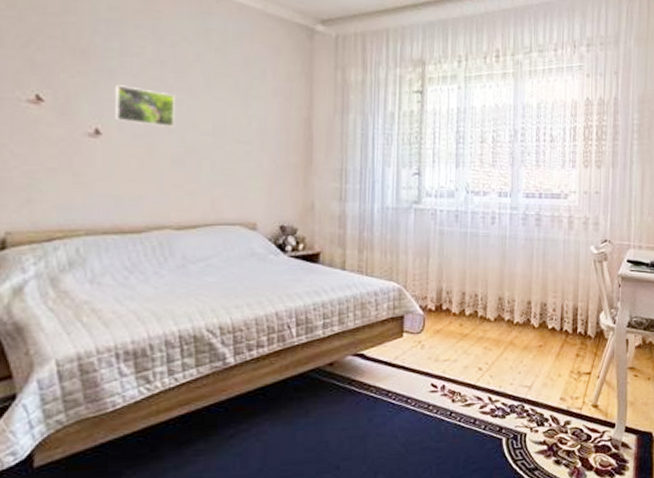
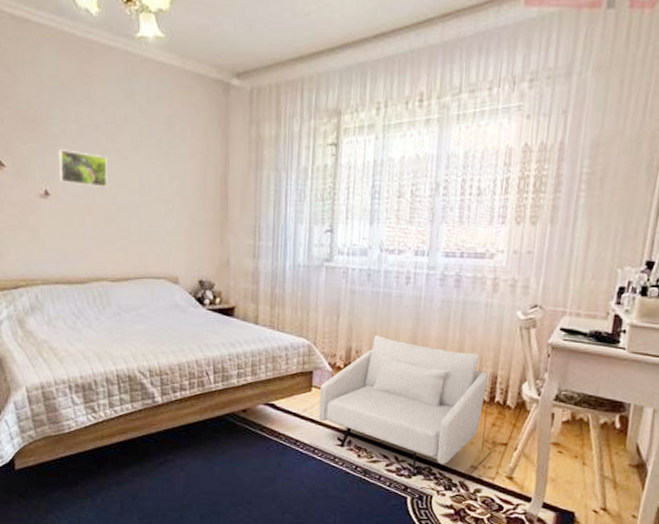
armchair: none [402,274,577,433] -> present [309,334,494,495]

